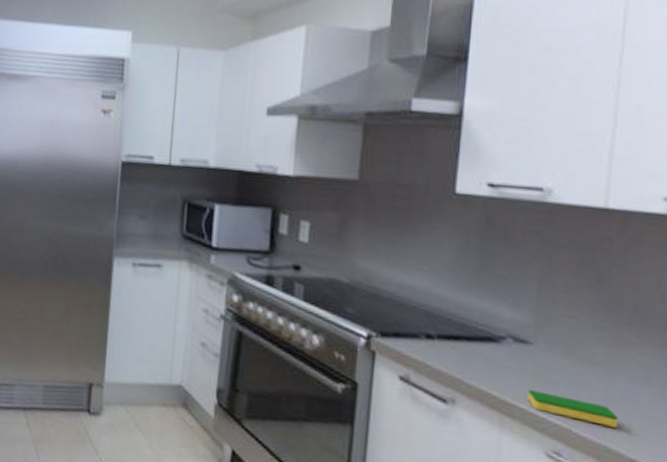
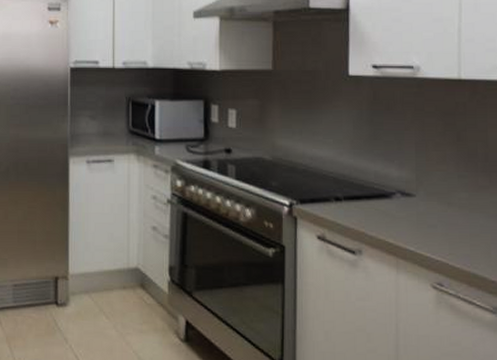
dish sponge: present [527,390,619,428] -> none [414,234,482,257]

